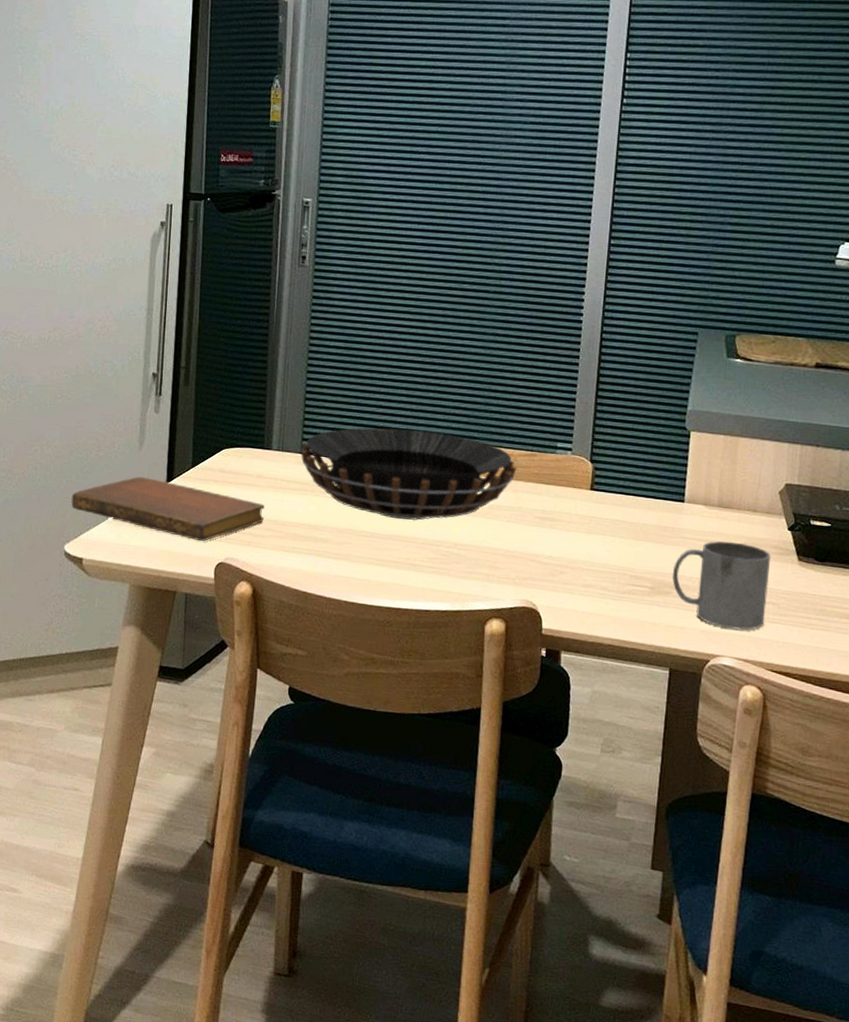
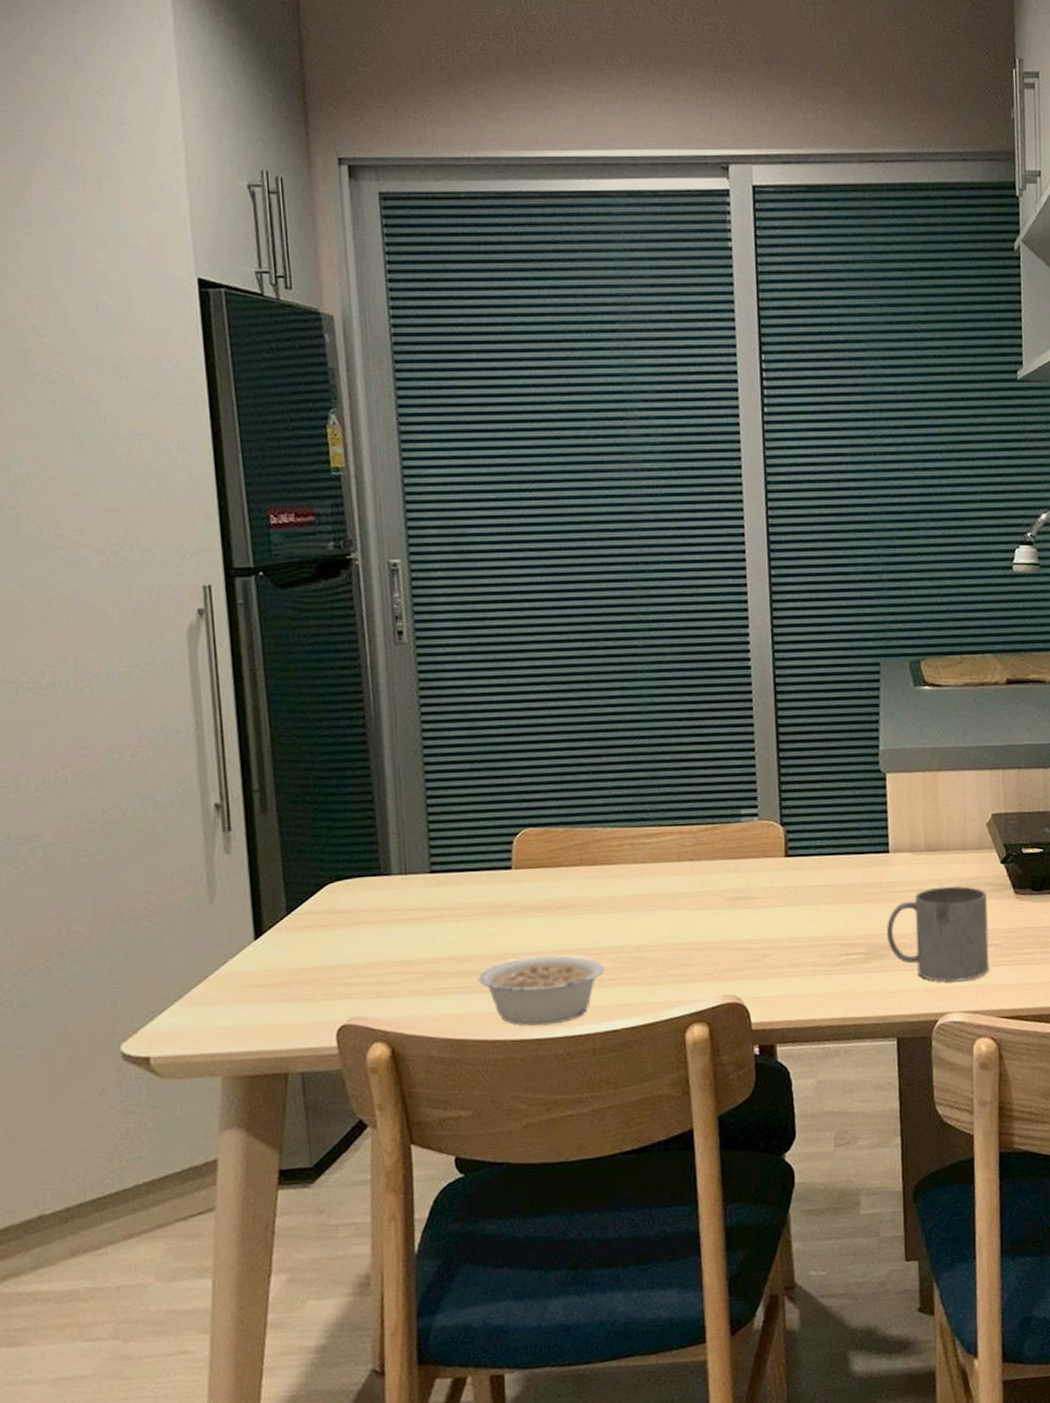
notebook: present [71,476,265,542] -> none [121,937,393,1005]
decorative bowl: present [300,428,517,521] -> none [429,819,699,931]
legume: none [325,535,426,596] -> present [477,955,605,1027]

